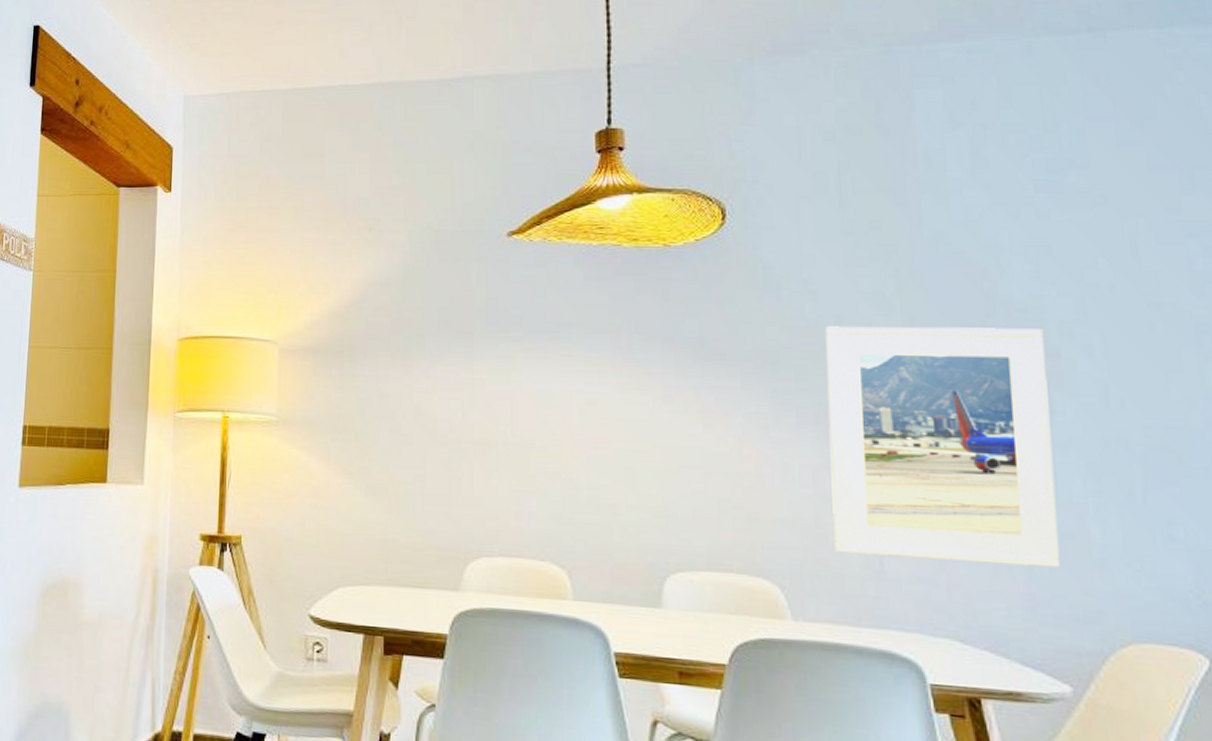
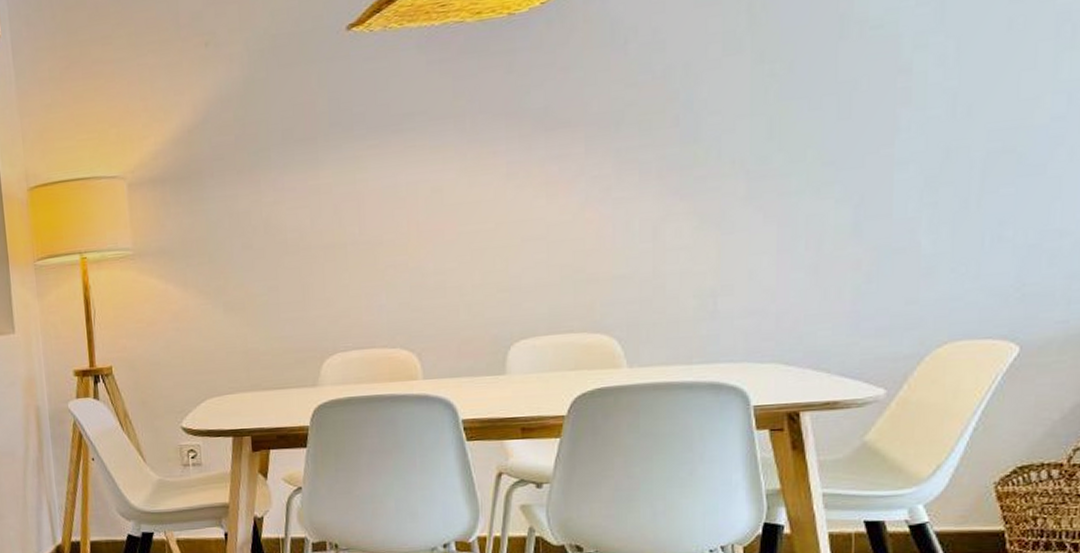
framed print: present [826,326,1060,568] -> none [671,44,897,300]

